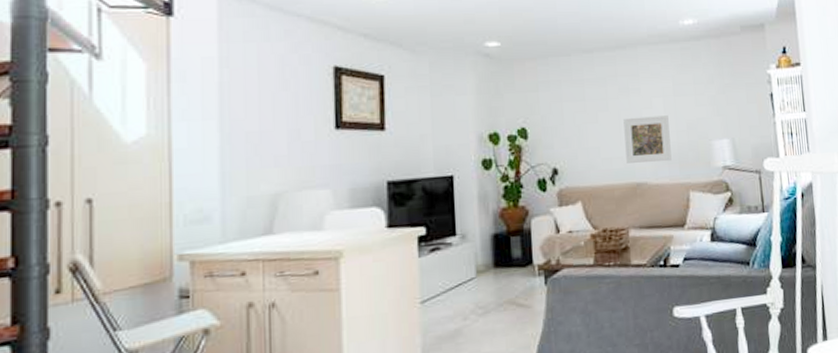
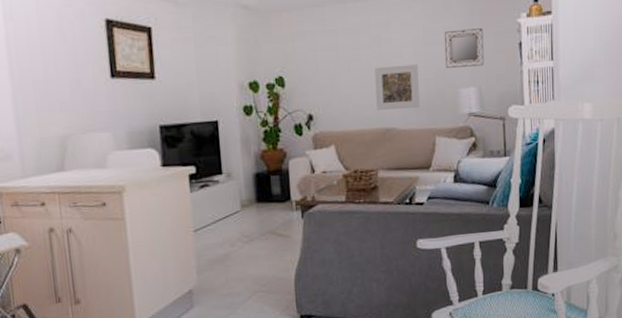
home mirror: none [695,79,737,119] -> present [445,28,484,68]

